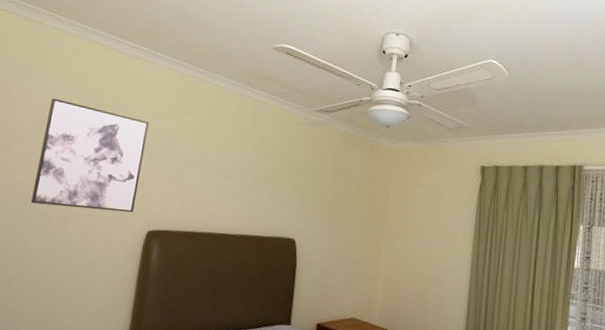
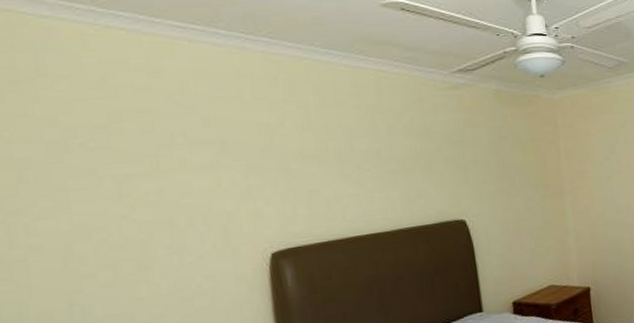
wall art: present [31,98,149,213] -> none [66,112,244,258]

